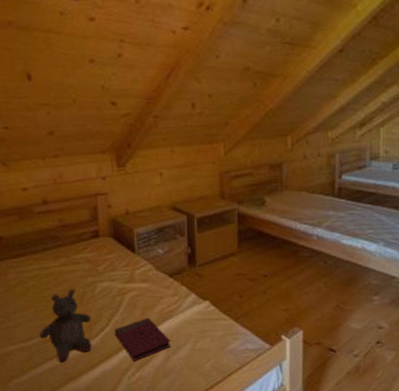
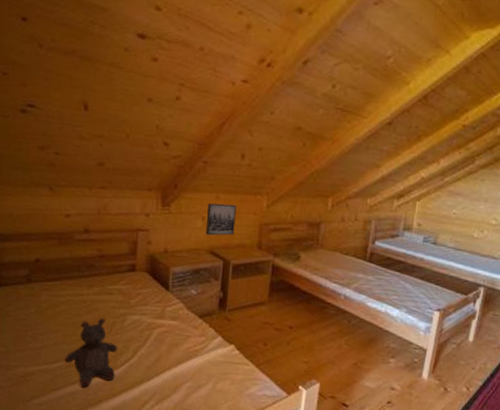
book: present [114,318,171,361] -> none [138,354,193,395]
wall art: none [163,156,195,191] -> present [205,203,236,236]

